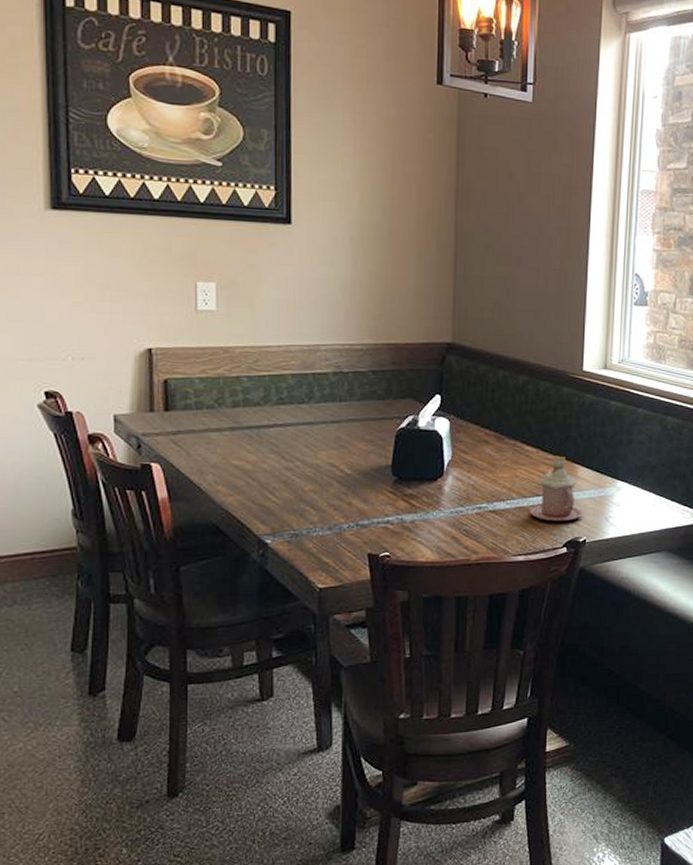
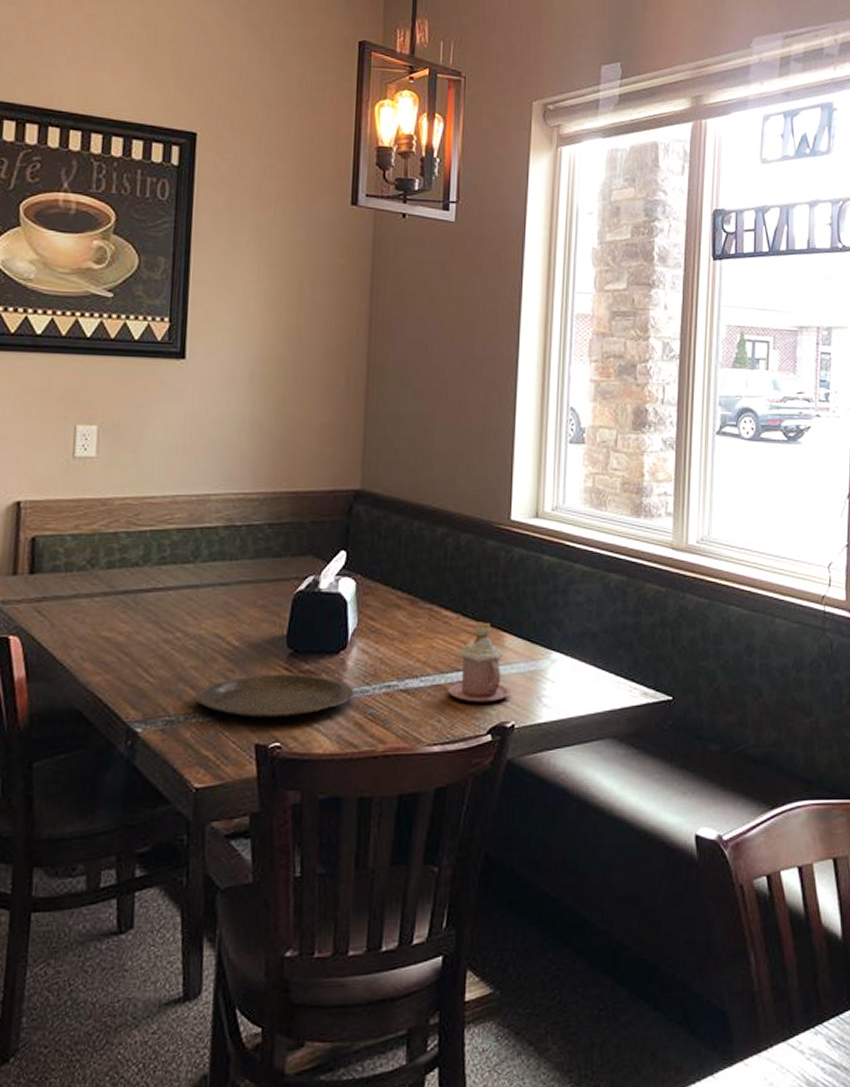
plate: none [315,496,450,532] -> present [195,673,354,718]

